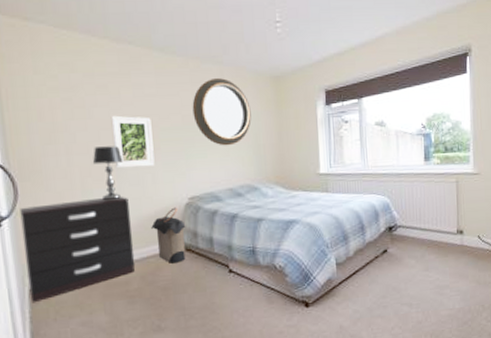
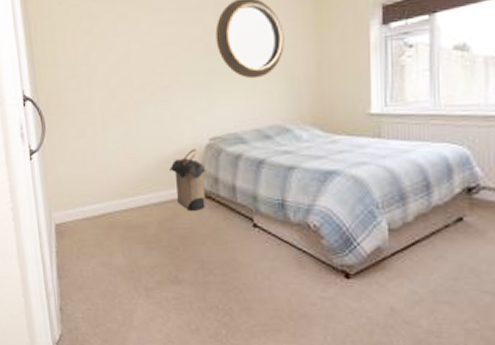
dresser: present [20,197,135,303] -> none [47,135,153,238]
table lamp: present [92,146,124,201] -> none [112,79,142,139]
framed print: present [111,115,155,169] -> none [130,45,174,104]

